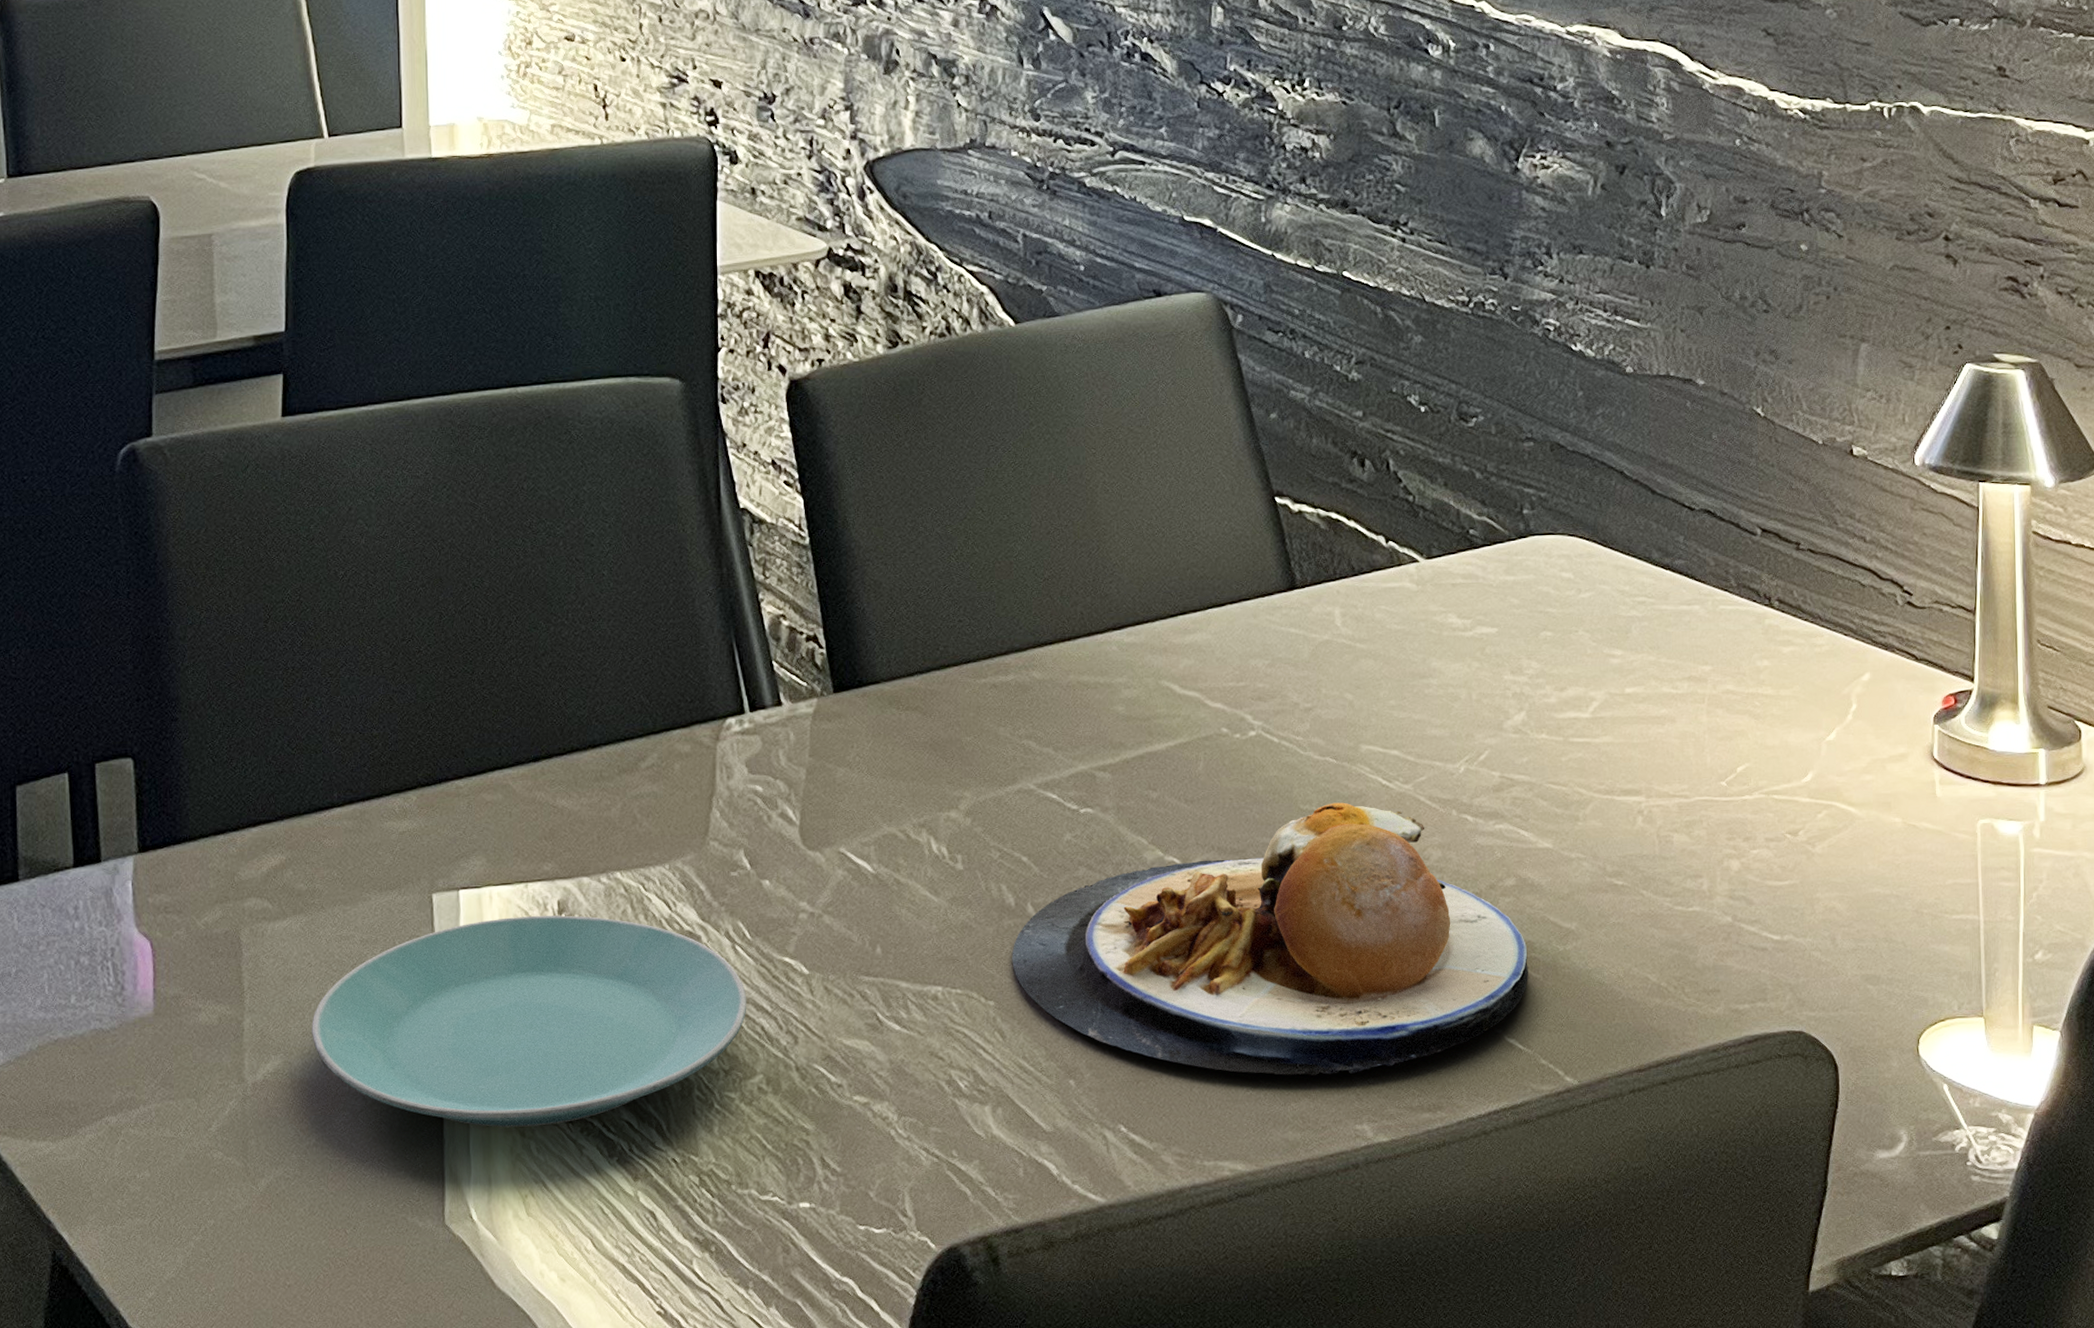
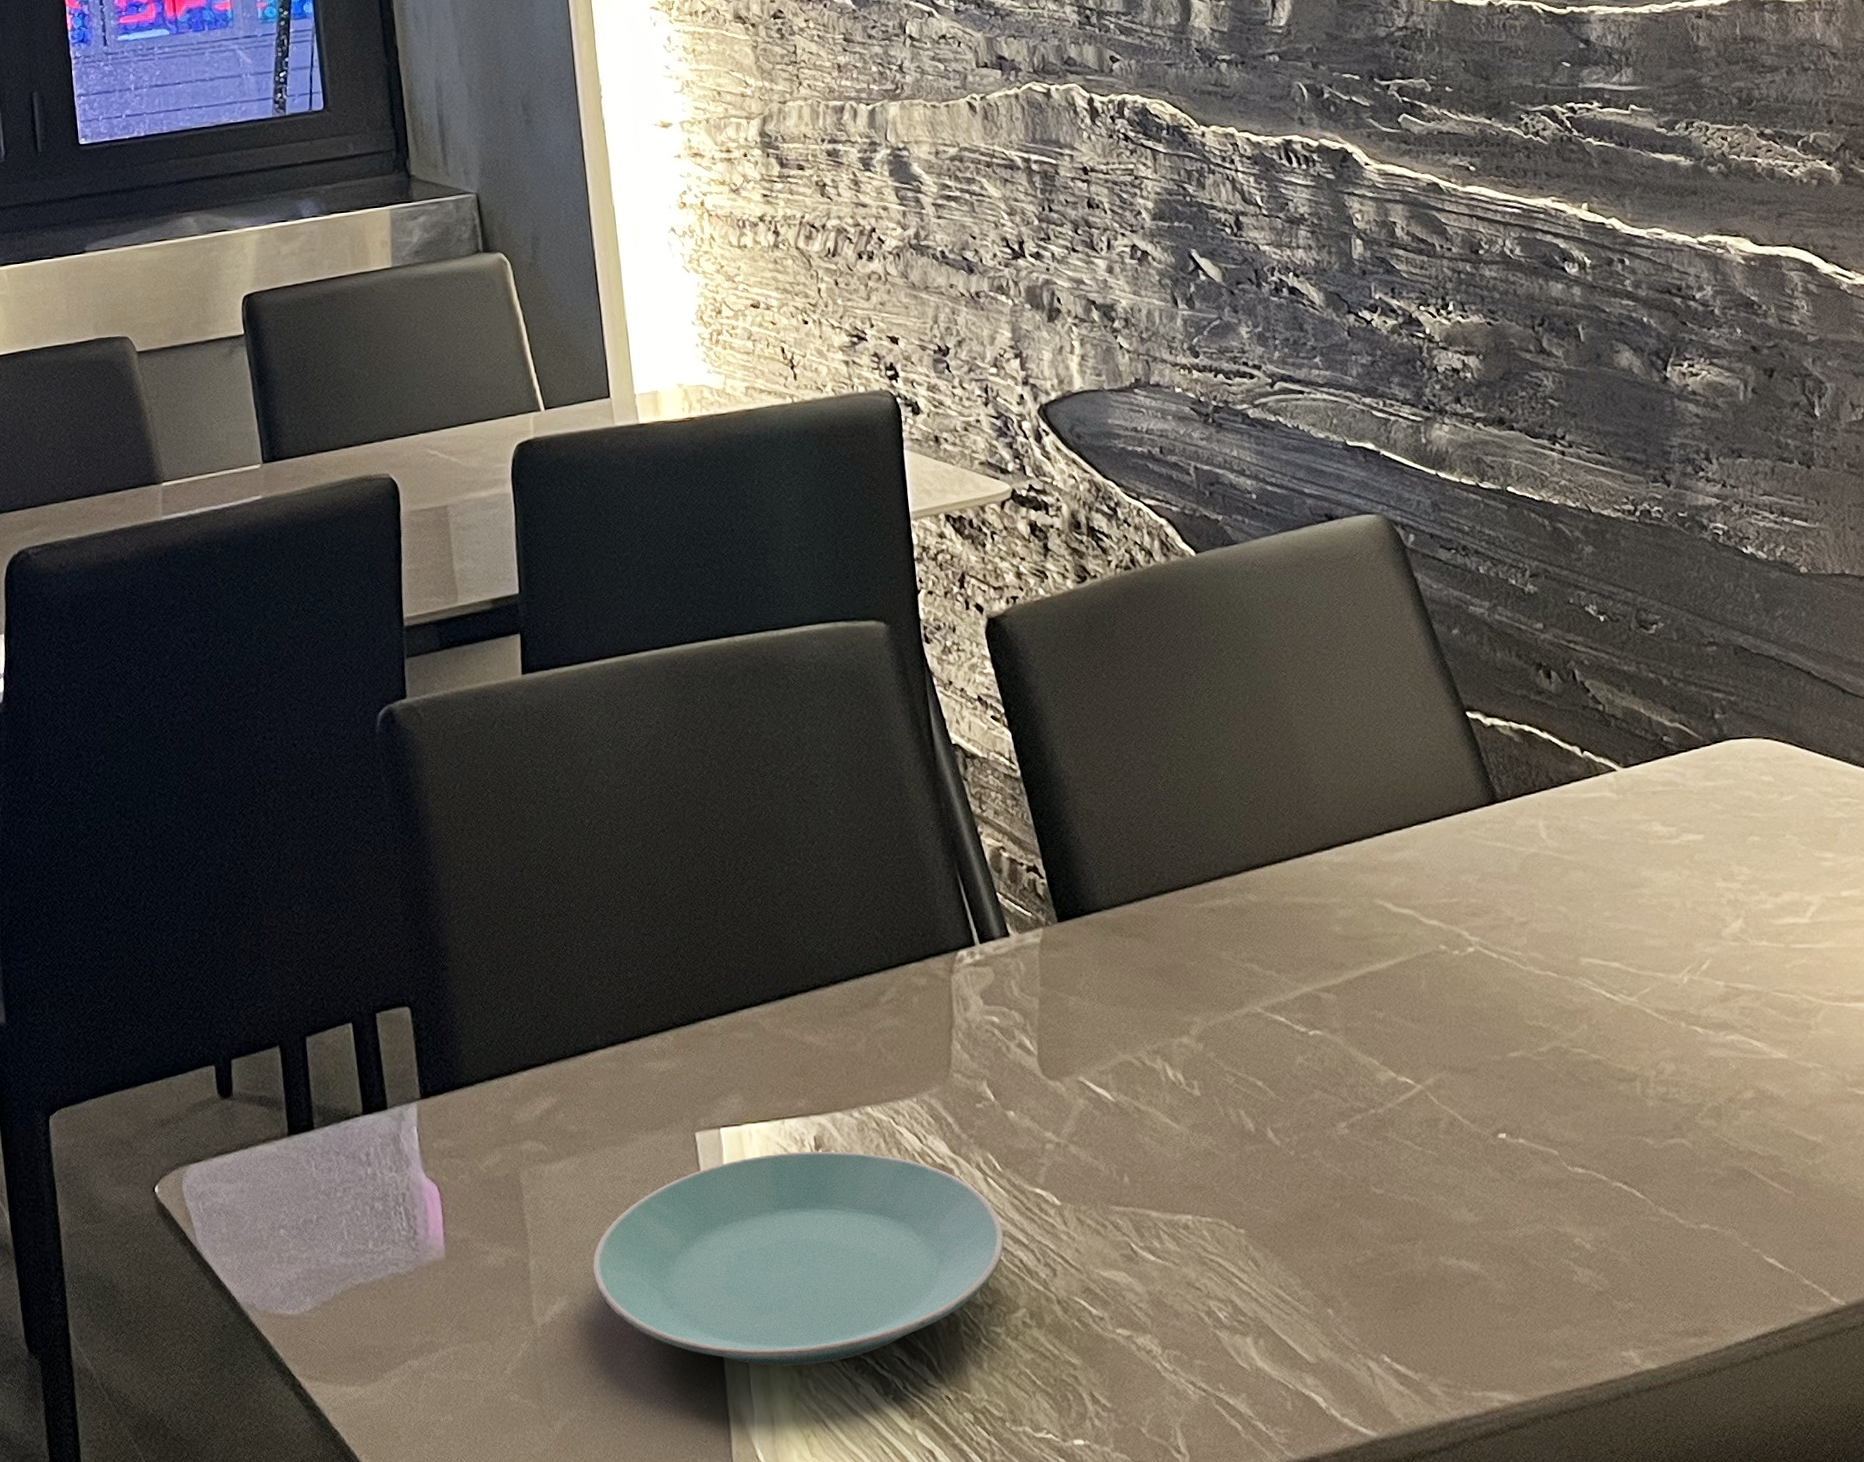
plate: present [1012,802,1528,1075] -> none [1257,1017,1780,1300]

